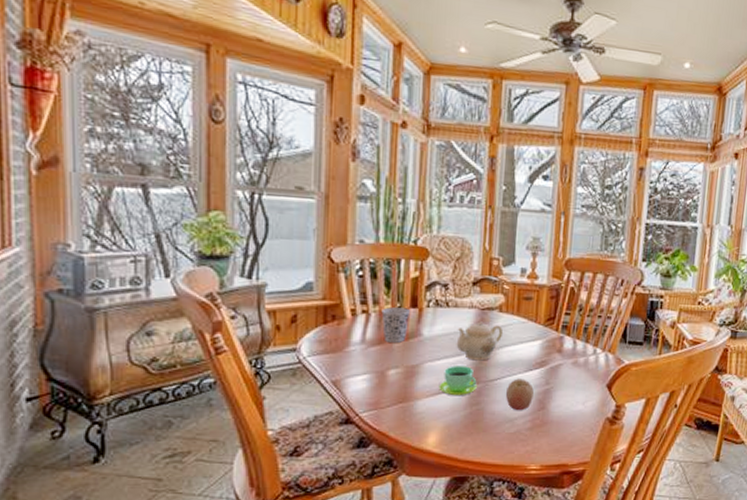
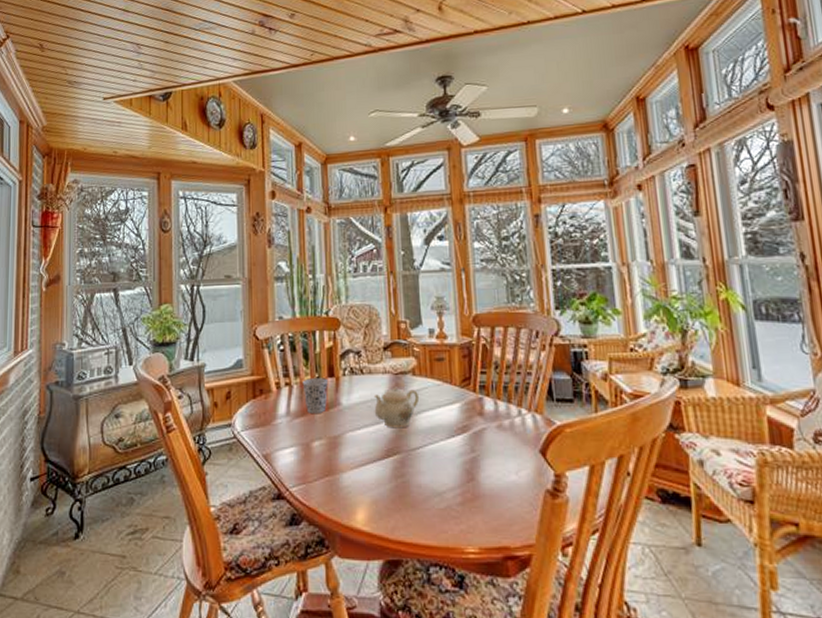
cup: present [439,366,477,396] -> none [362,435,400,468]
fruit: present [505,378,534,411] -> none [429,446,460,483]

